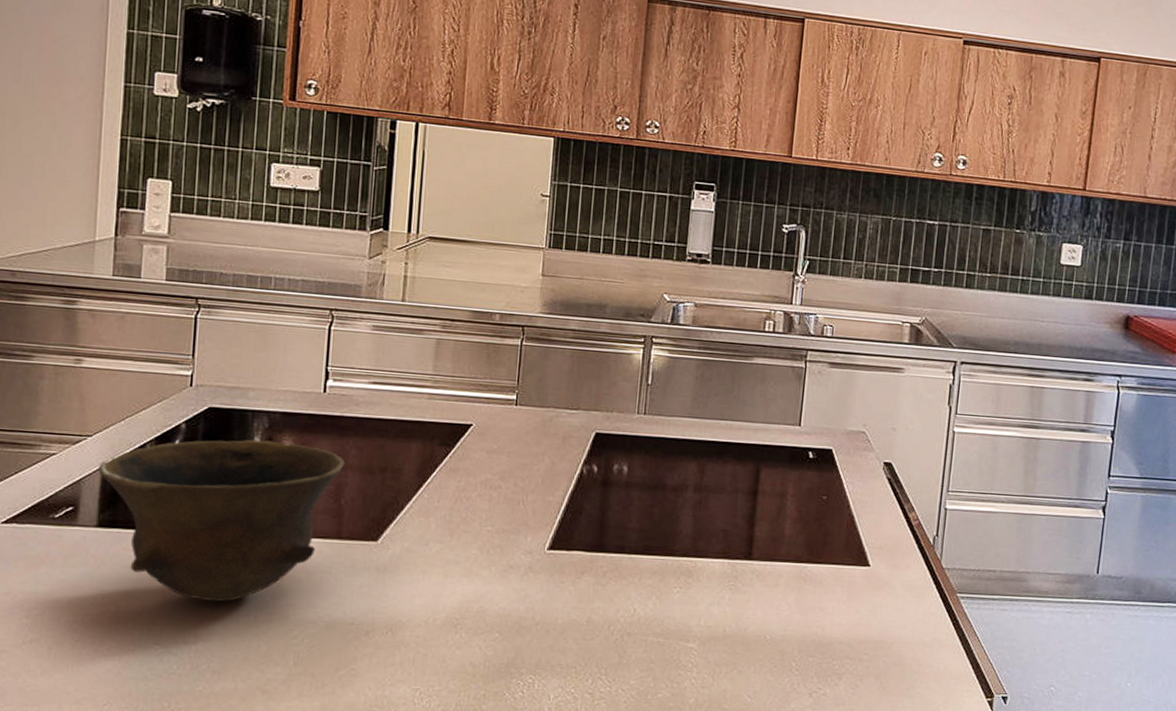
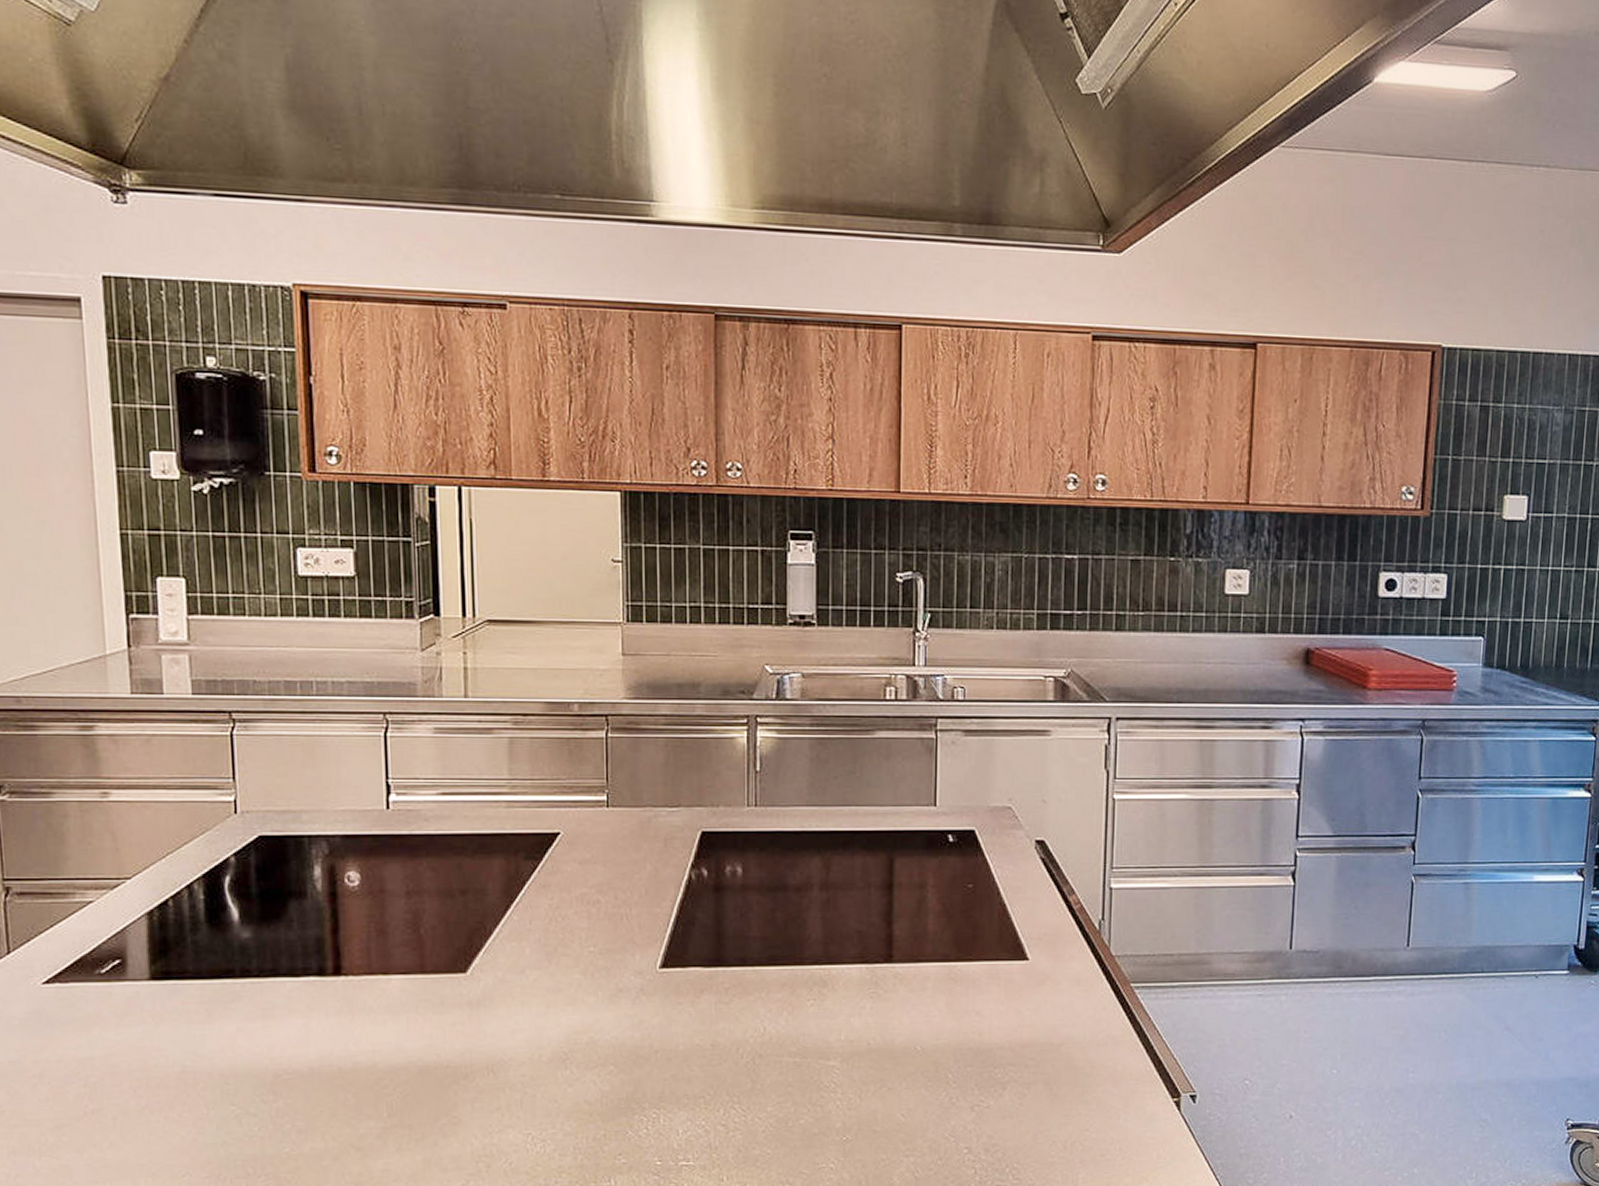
bowl: present [98,439,345,602] -> none [142,868,421,1054]

